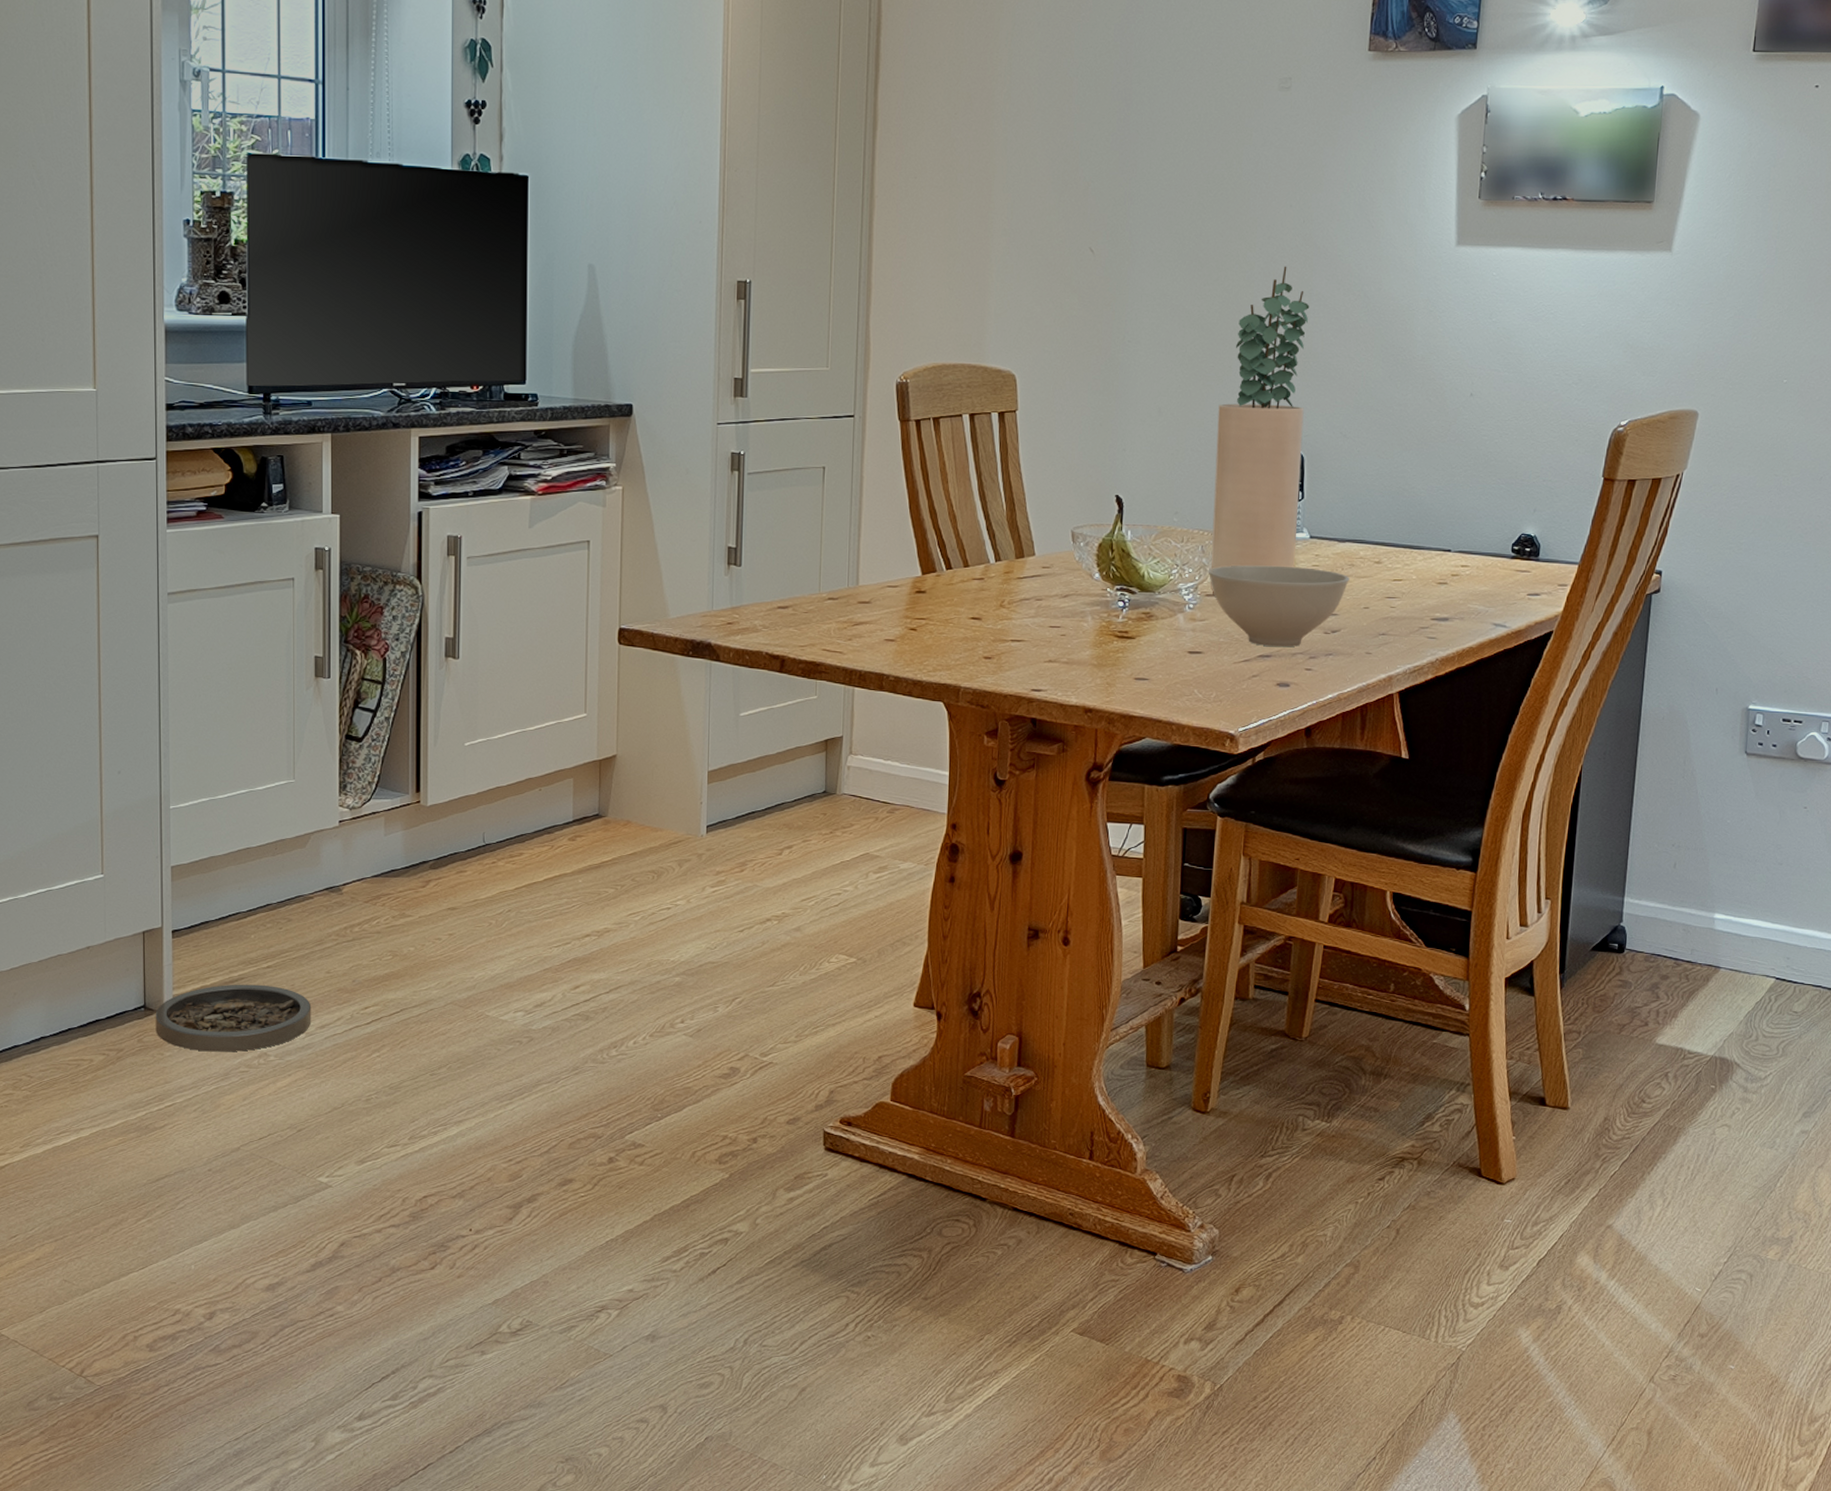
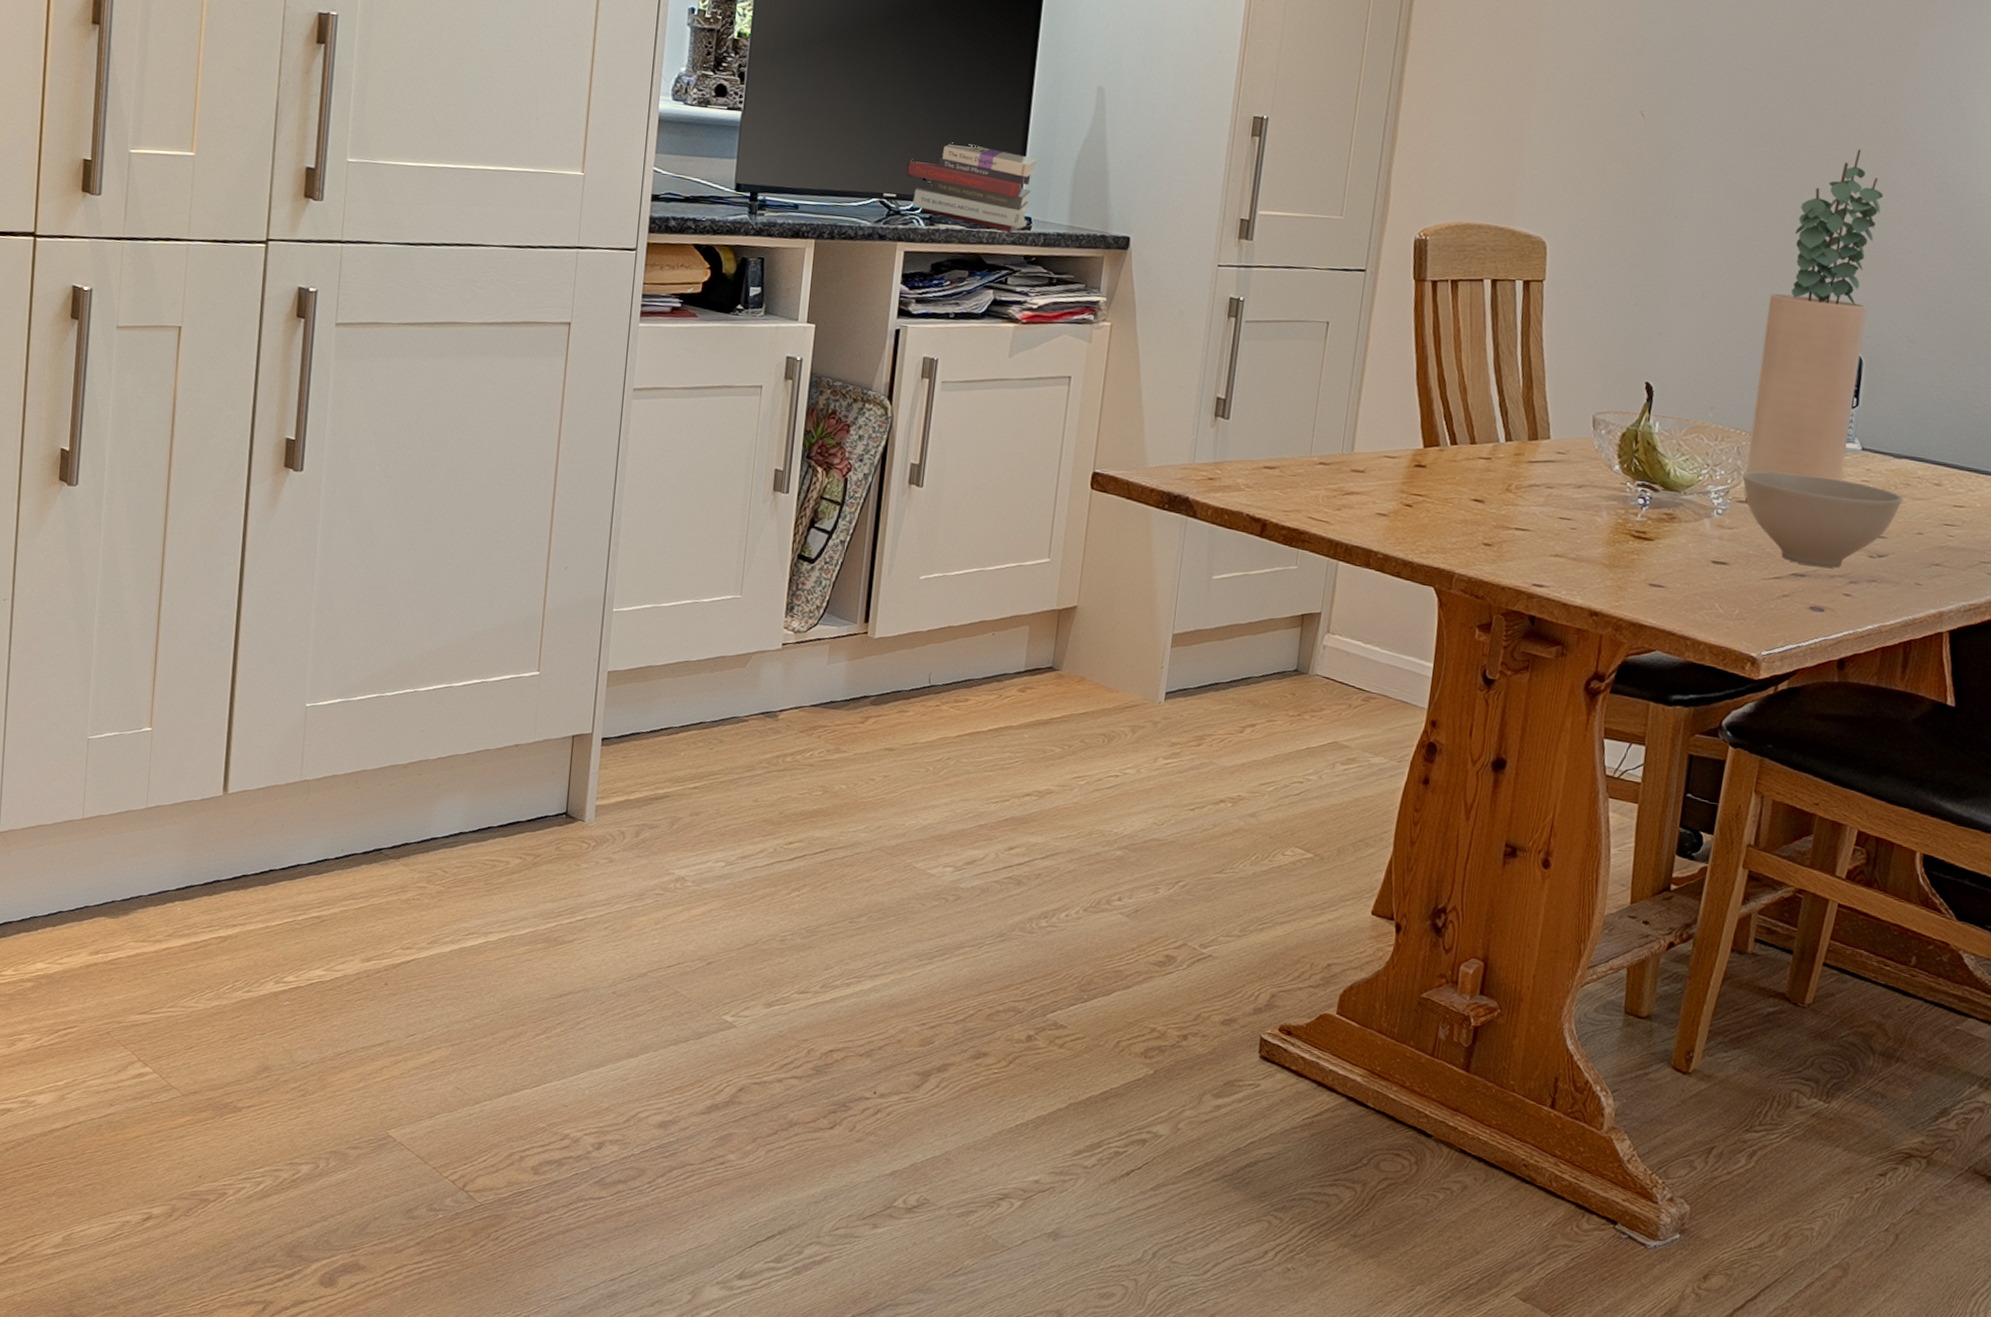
pet bowl: present [155,984,312,1052] -> none [574,800,735,873]
books: none [414,329,538,409] -> present [906,142,1038,232]

